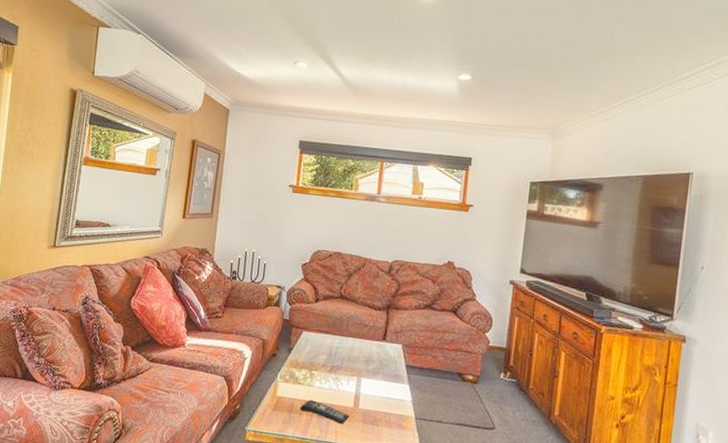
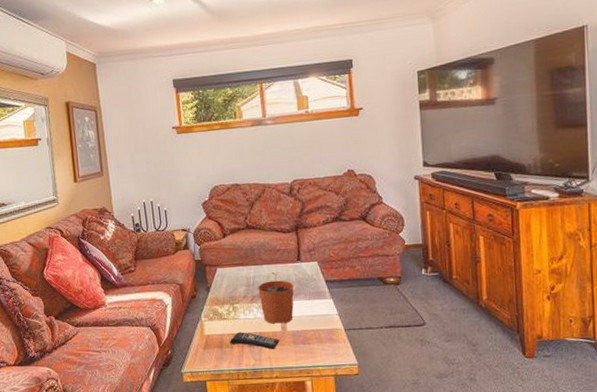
plant pot: none [338,346,375,401] -> present [258,272,294,324]

